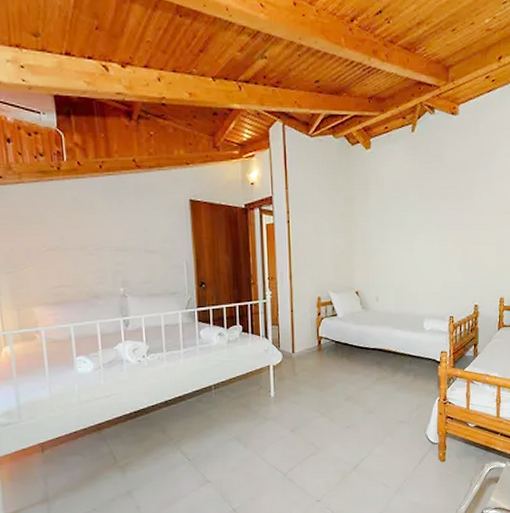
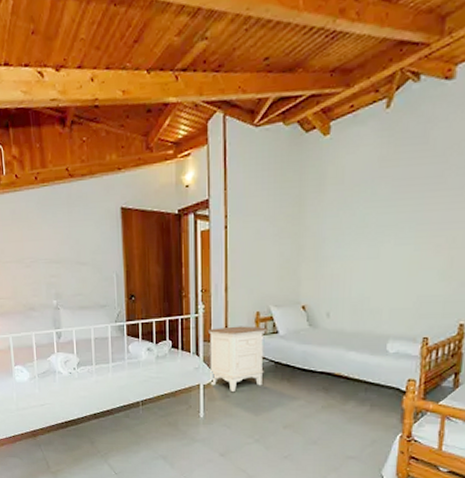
nightstand: none [275,310,328,370] -> present [207,326,268,391]

